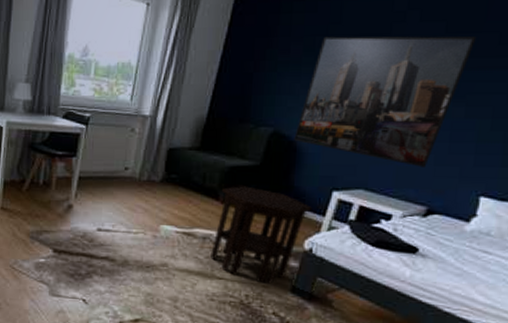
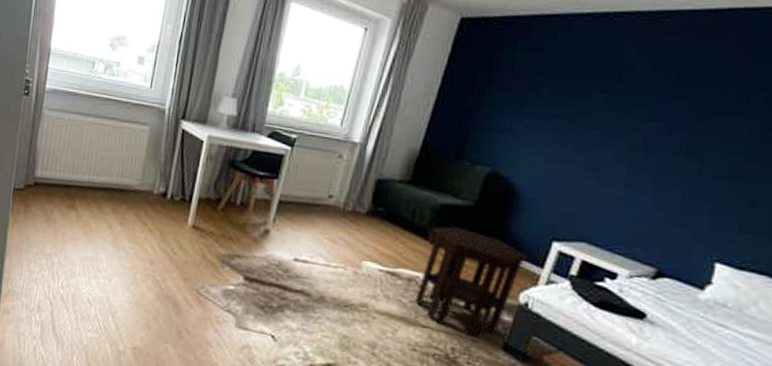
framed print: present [294,36,477,167] -> none [513,77,712,225]

